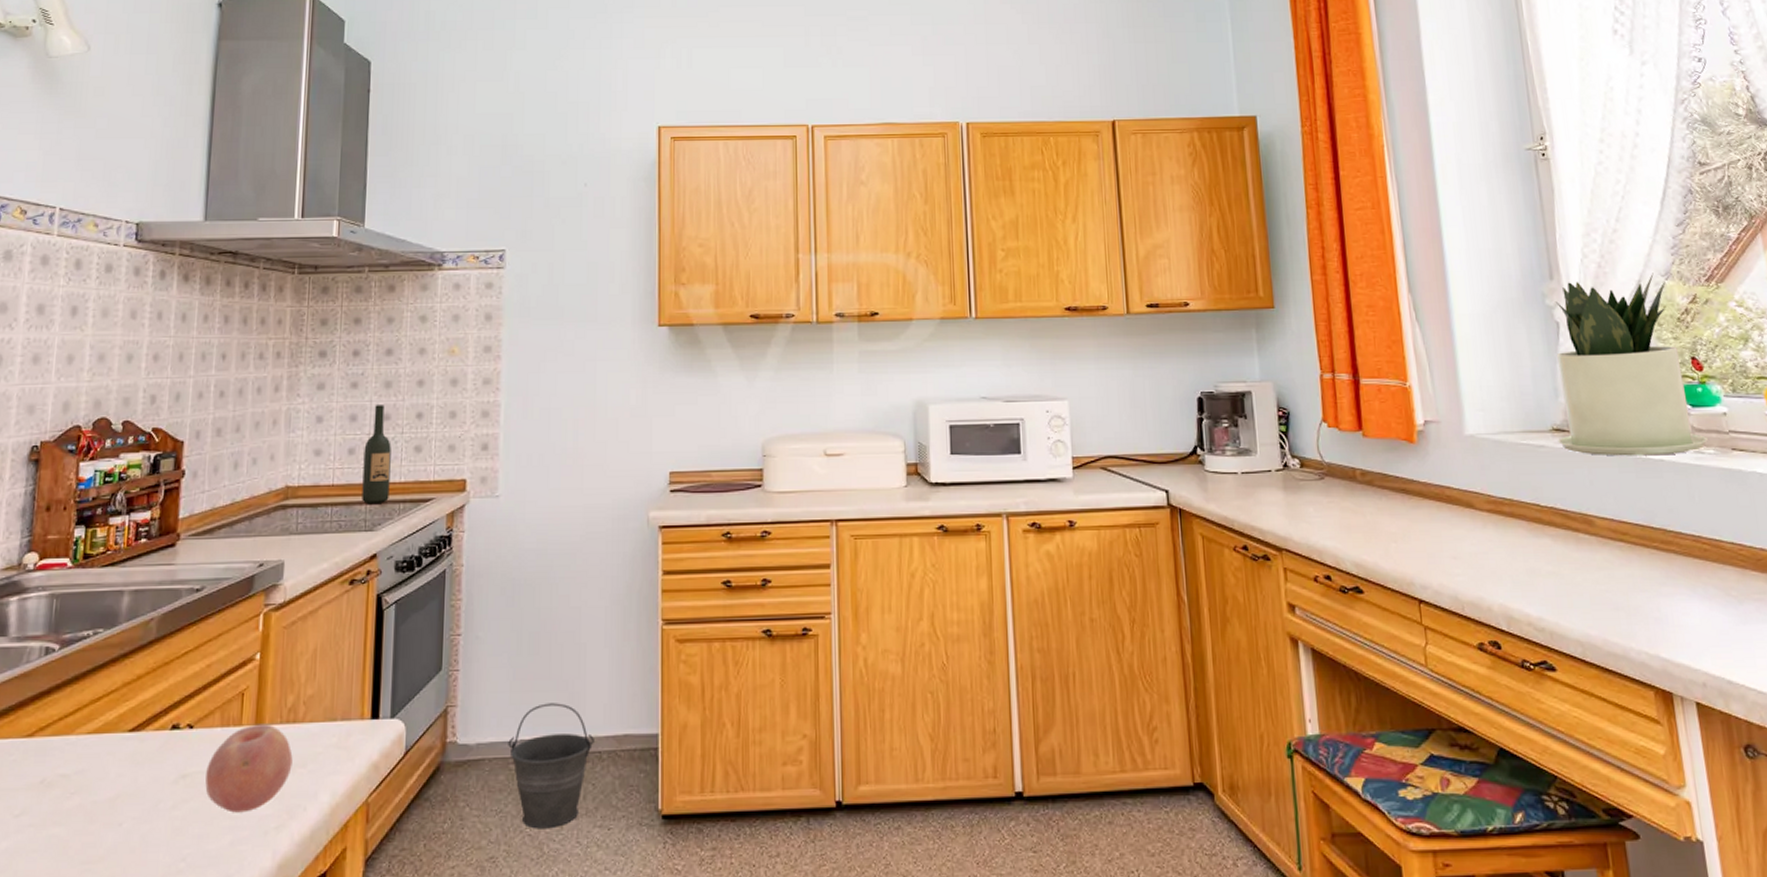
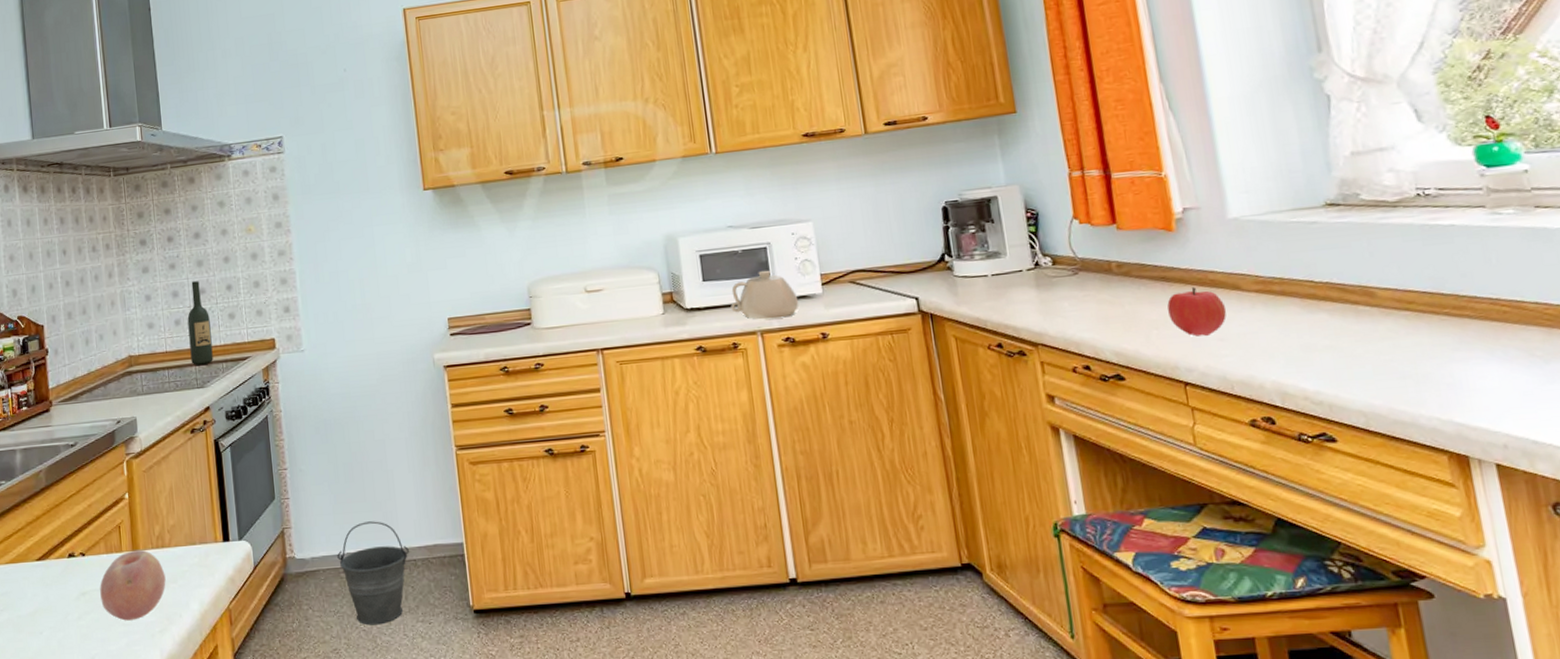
teapot: none [977,448,1048,501] -> present [731,270,799,320]
fruit: none [1405,502,1461,554] -> present [1166,287,1227,337]
planter: present [1555,273,1708,456] -> none [1324,32,1507,227]

